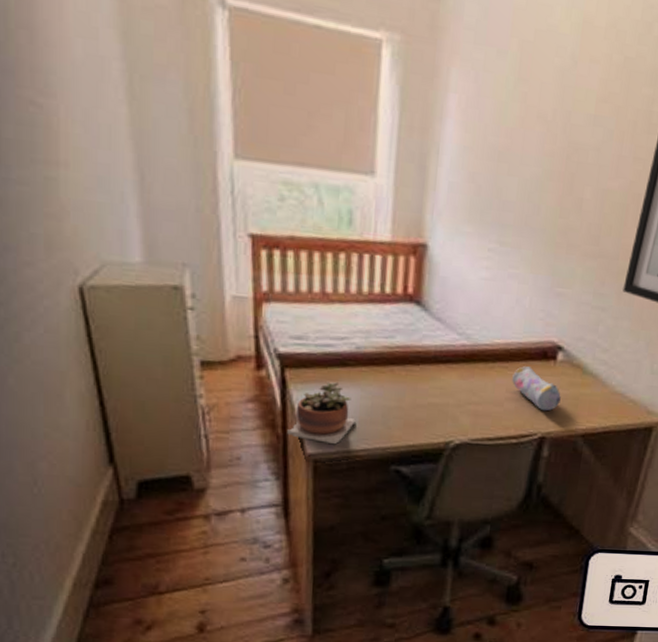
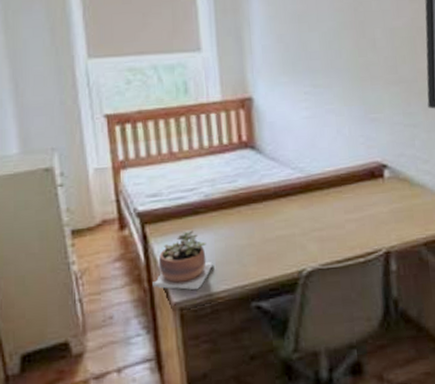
pencil case: present [512,366,561,411] -> none [347,187,396,227]

